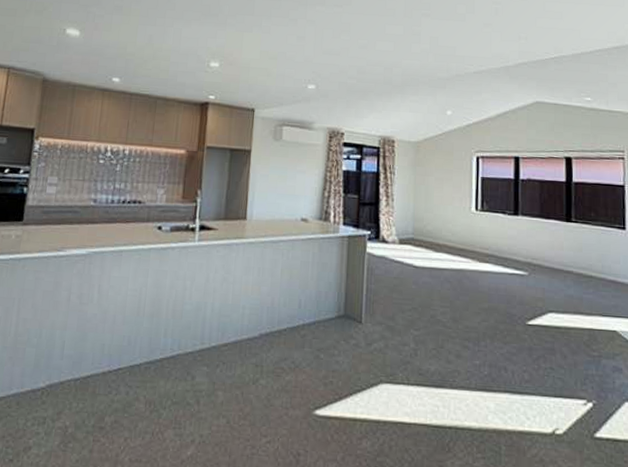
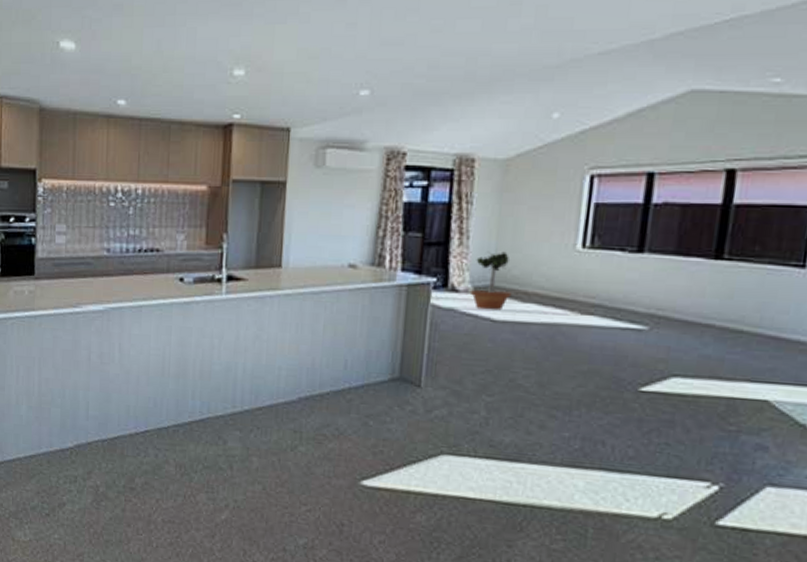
potted tree: none [396,210,428,259] -> present [470,250,512,311]

